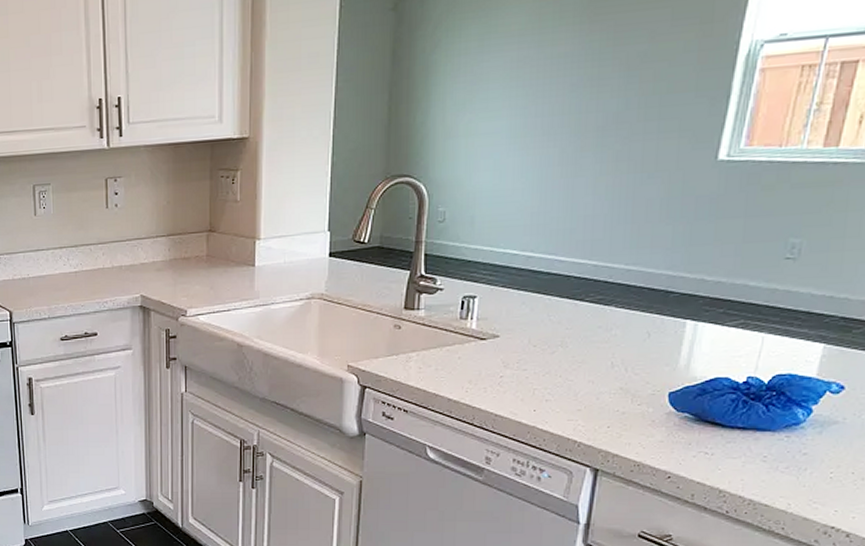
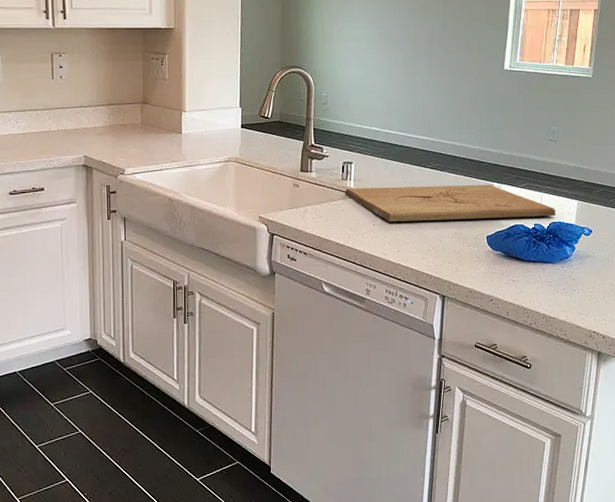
cutting board: none [463,323,786,374] -> present [345,185,556,223]

